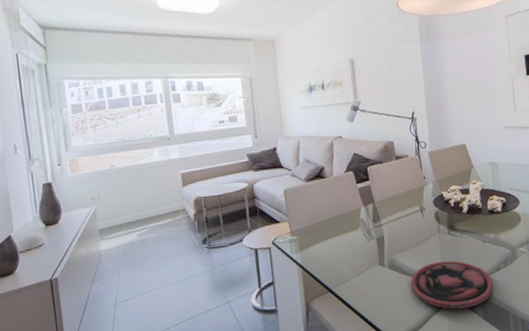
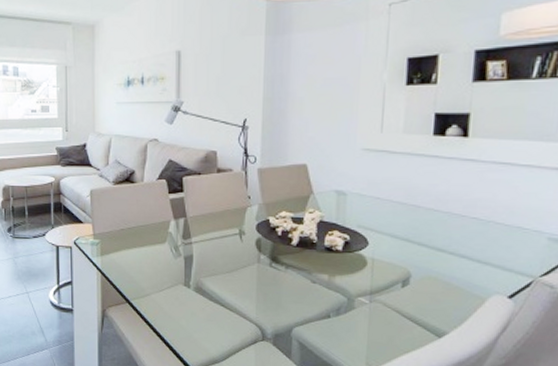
plate: present [411,260,493,309] -> none [218,294,317,352]

